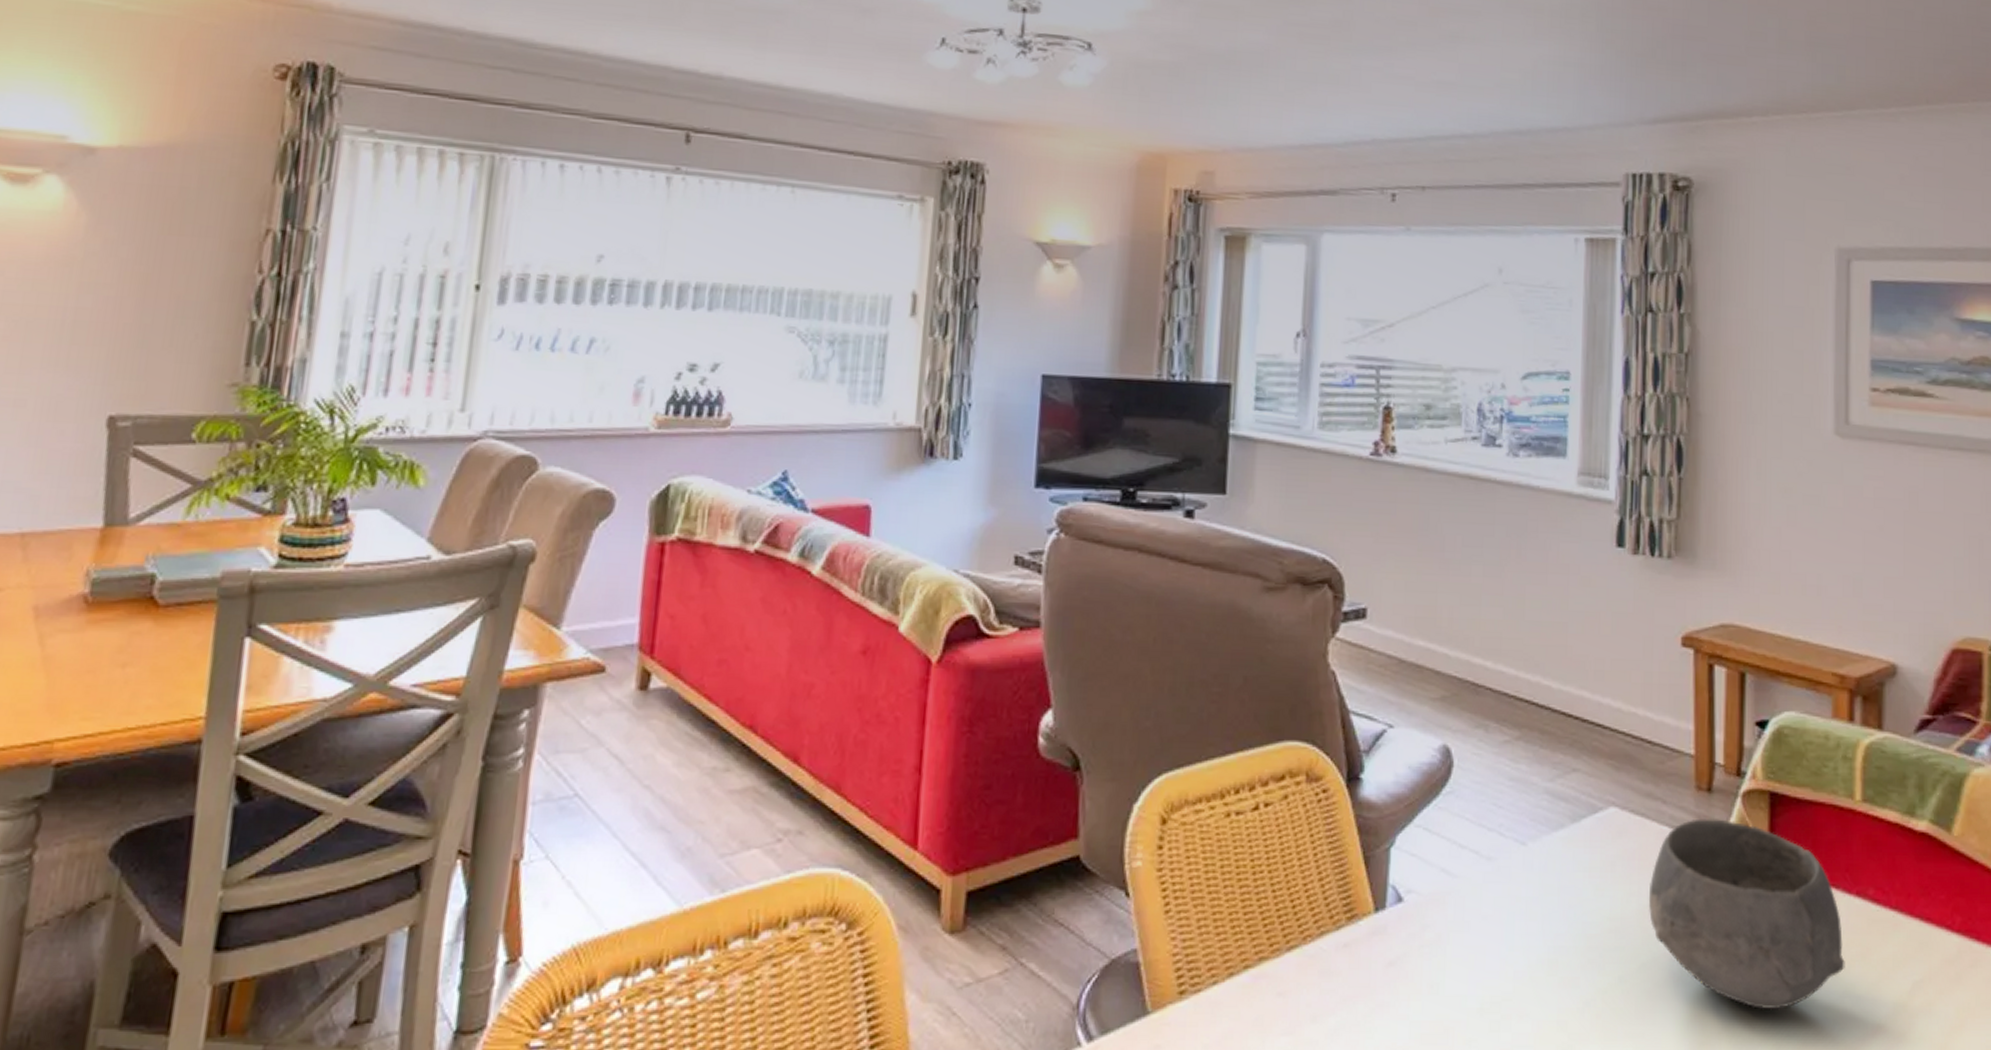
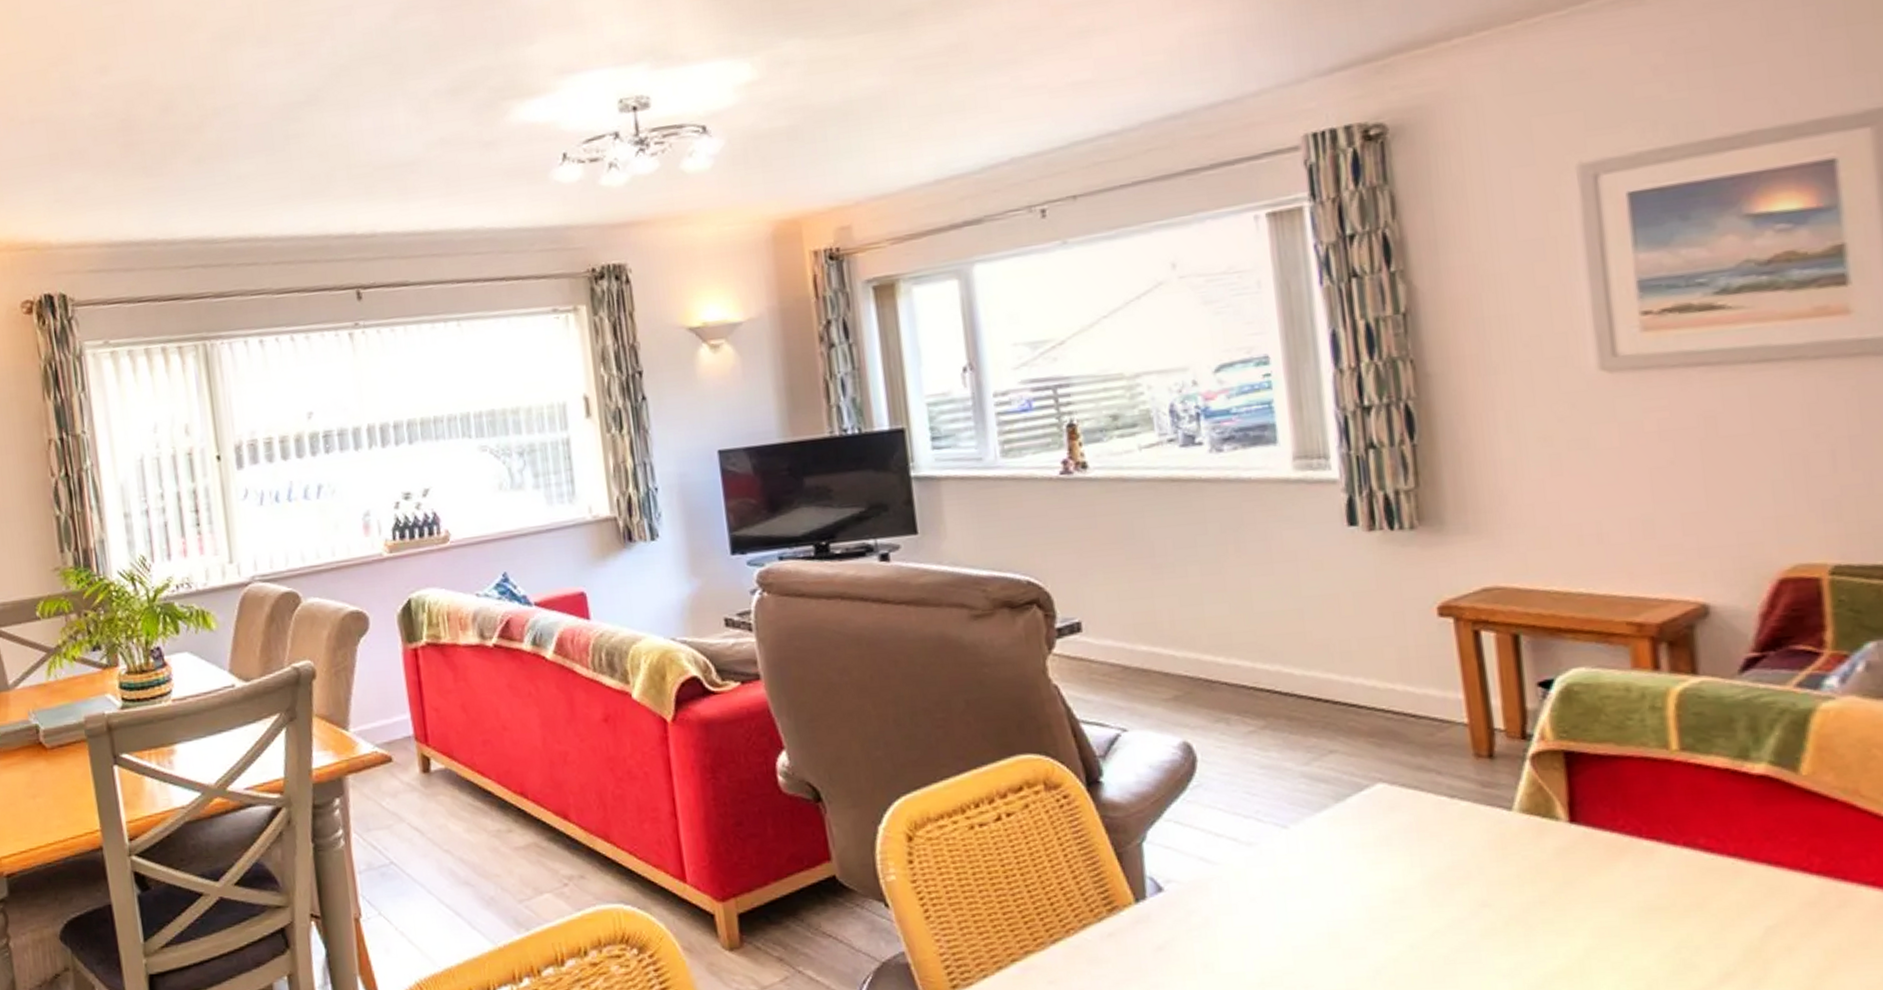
bowl: present [1648,818,1845,1010] -> none [1433,784,1678,966]

